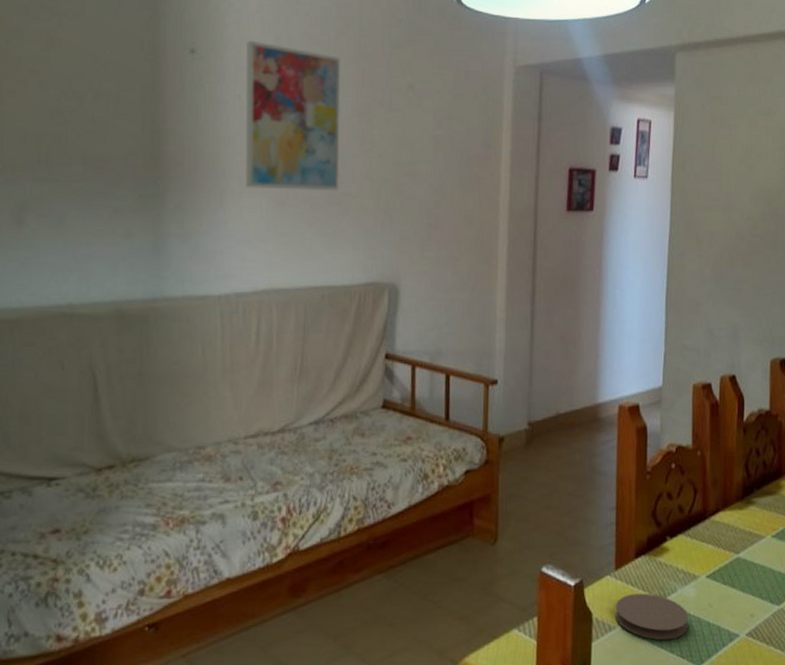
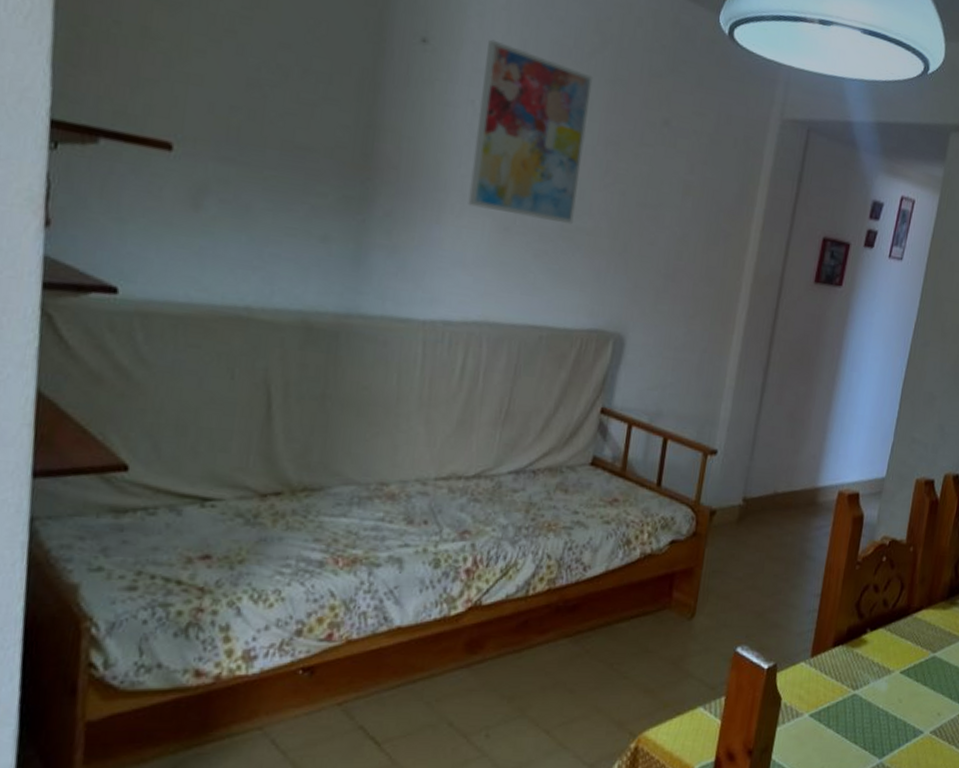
coaster: present [615,593,689,640] -> none [804,682,878,731]

